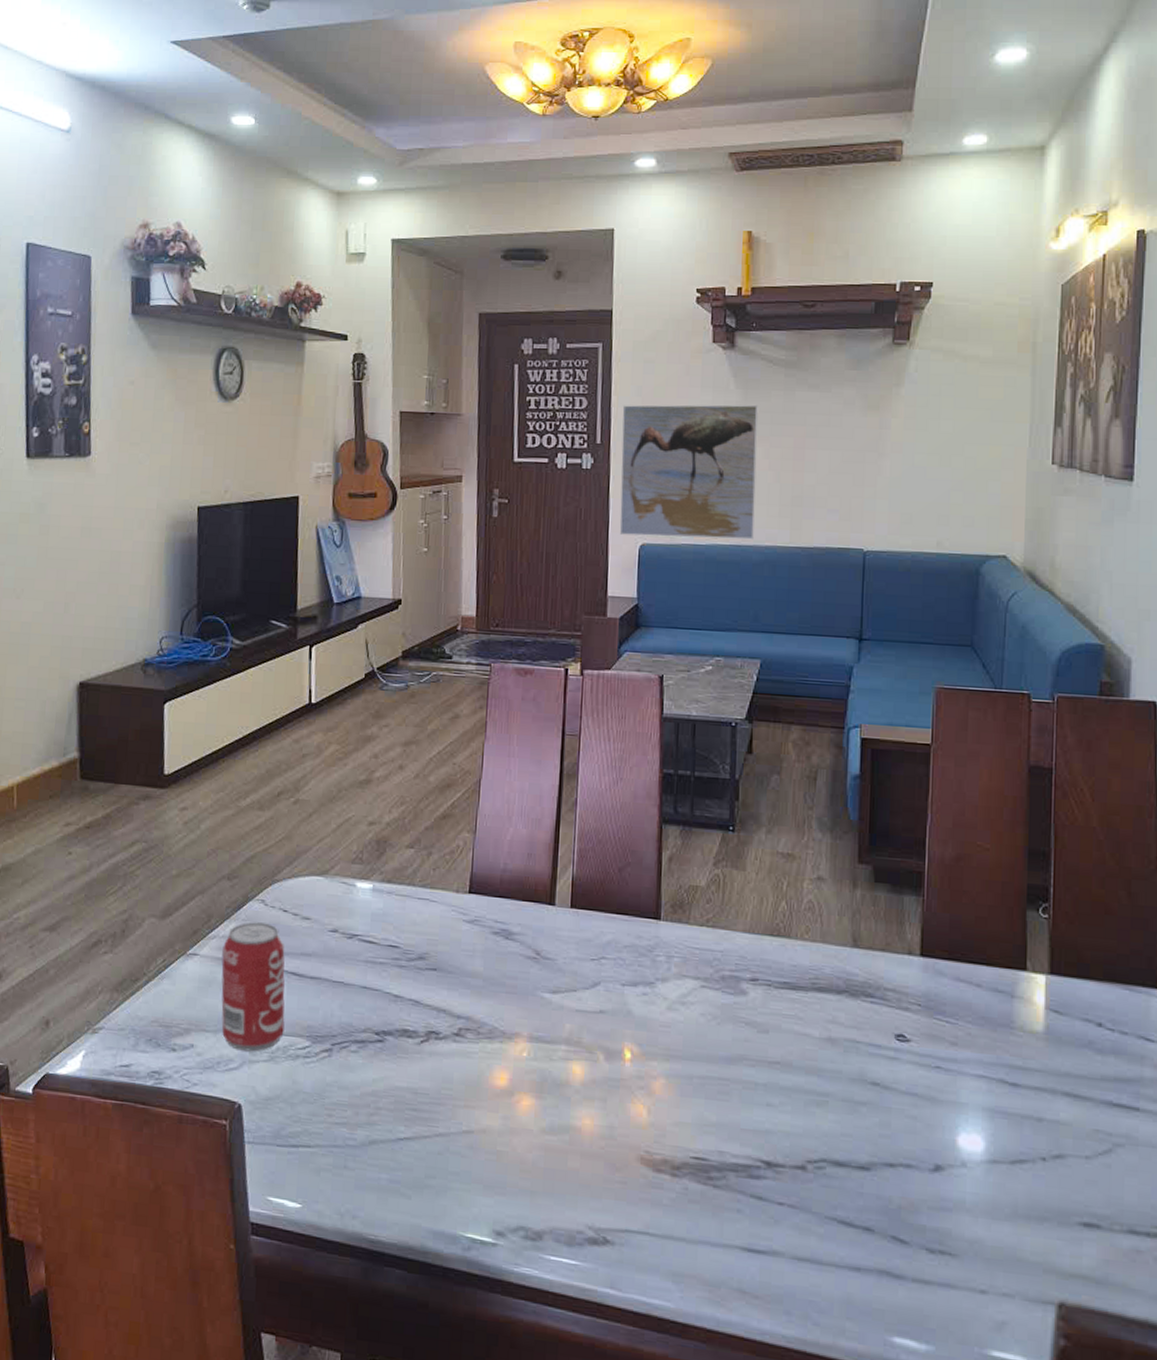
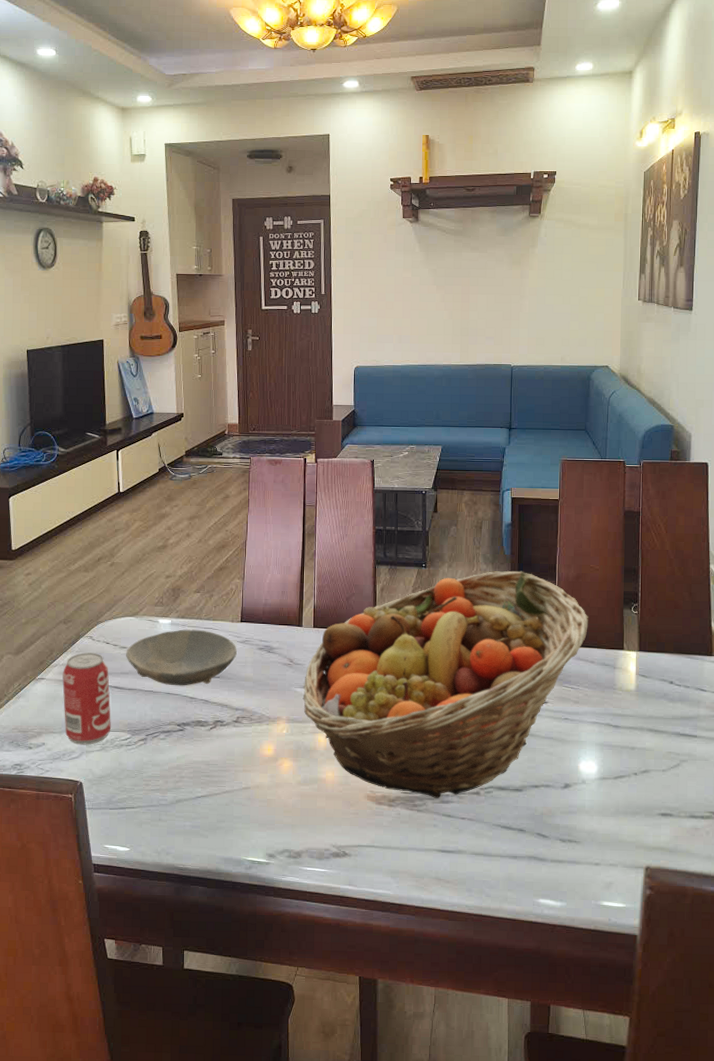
bowl: none [309,898,462,979] -> present [126,629,237,686]
fruit basket: none [552,842,975,1171] -> present [302,570,589,798]
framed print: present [619,404,759,540] -> none [339,263,437,361]

